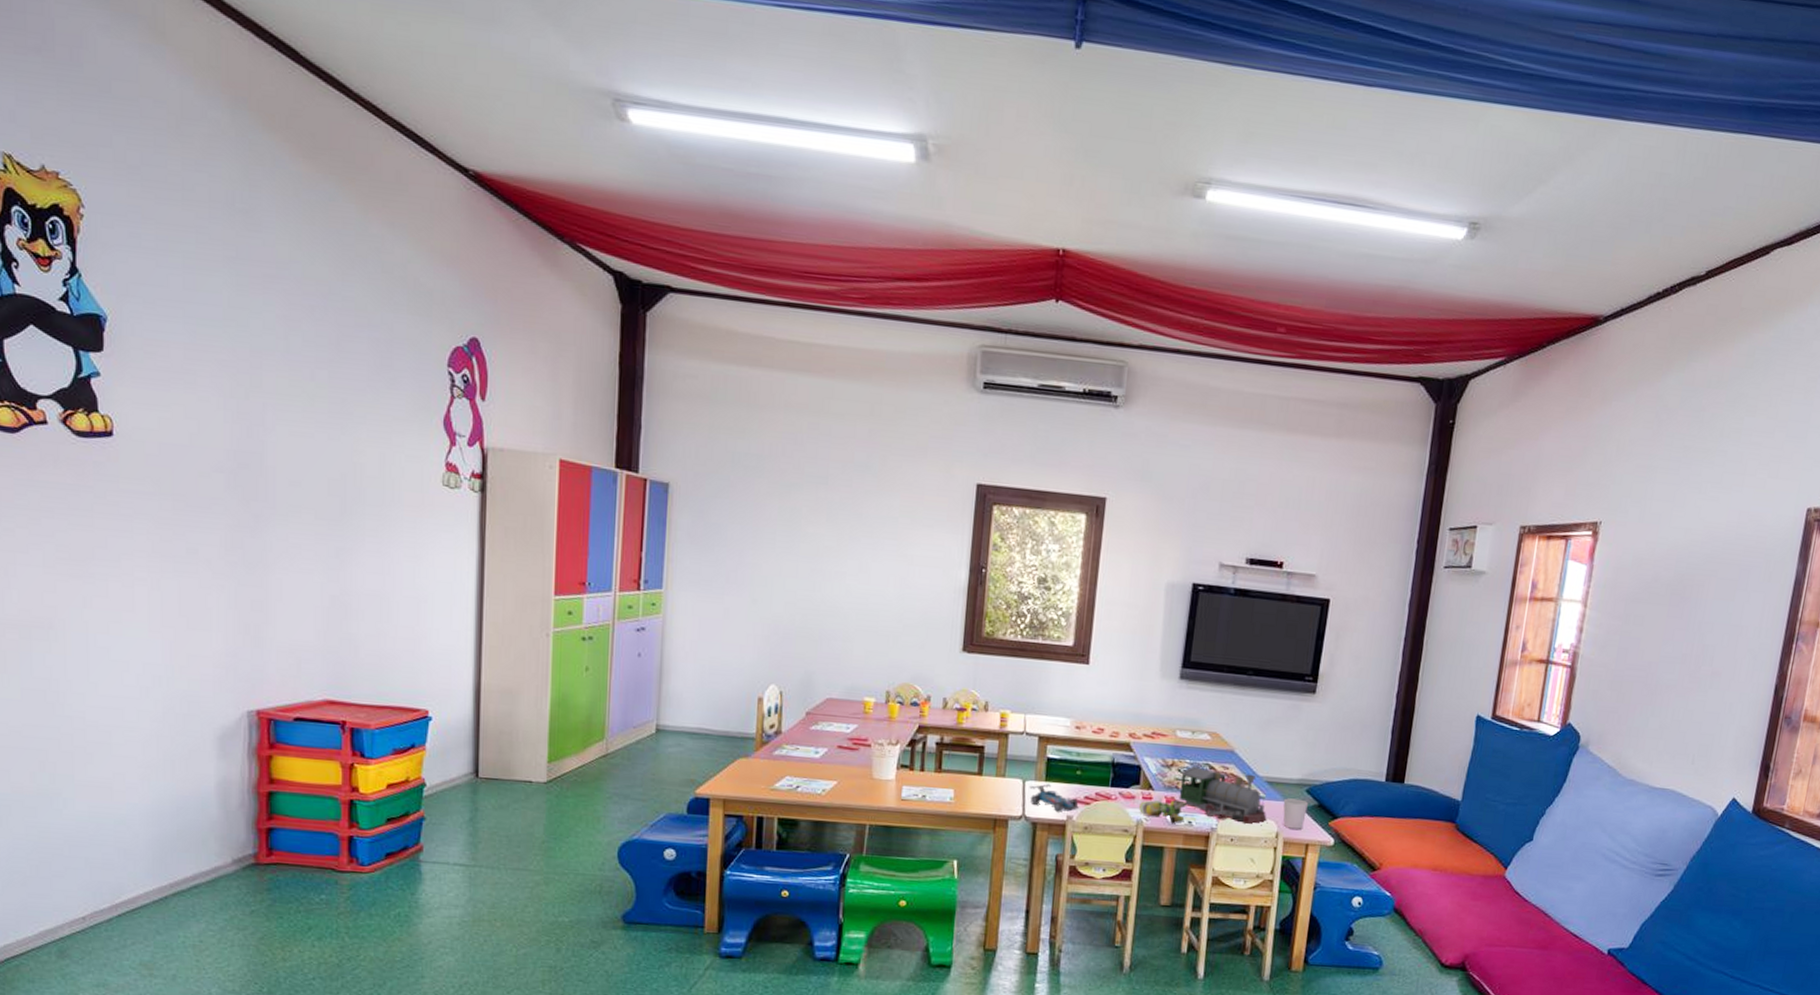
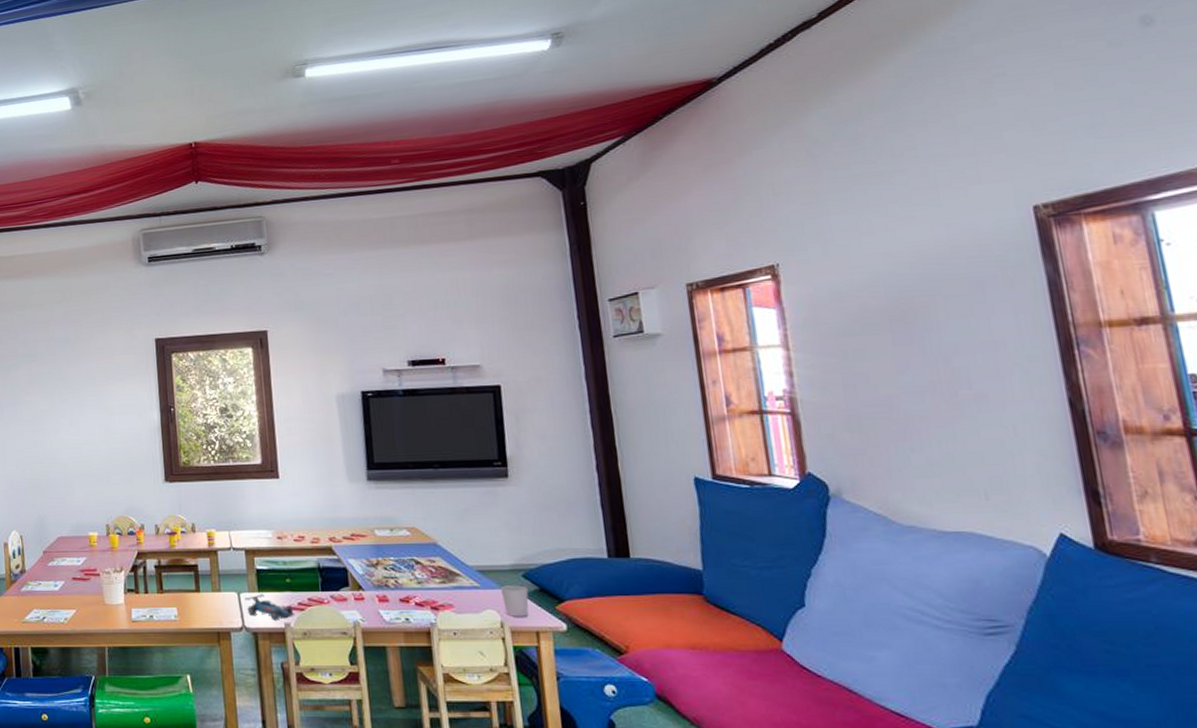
toy dinosaur: present [1139,799,1187,824] -> none [353,598,401,623]
toy train: present [1178,766,1268,826] -> none [387,563,489,617]

